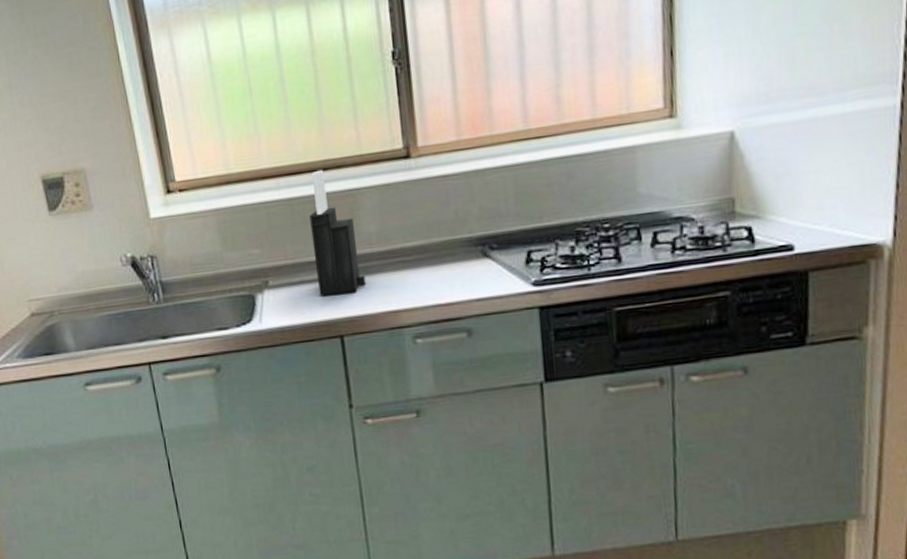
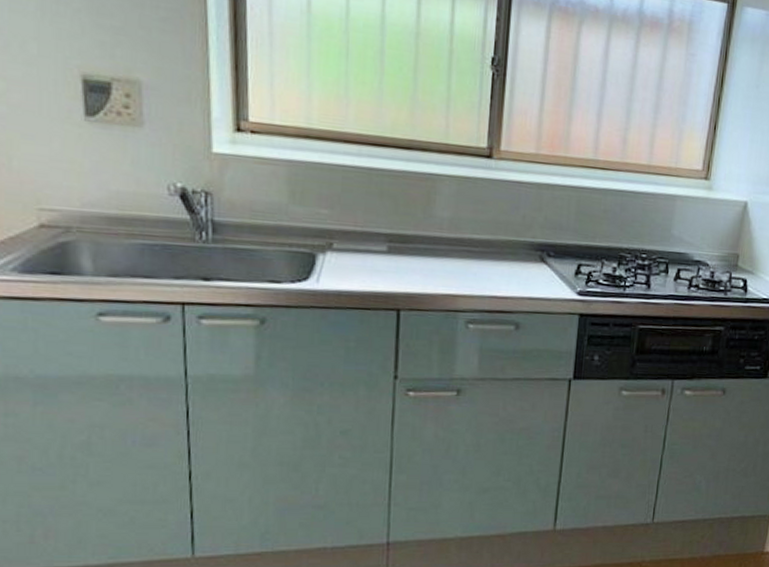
knife block: present [309,169,366,296] -> none [383,147,431,270]

